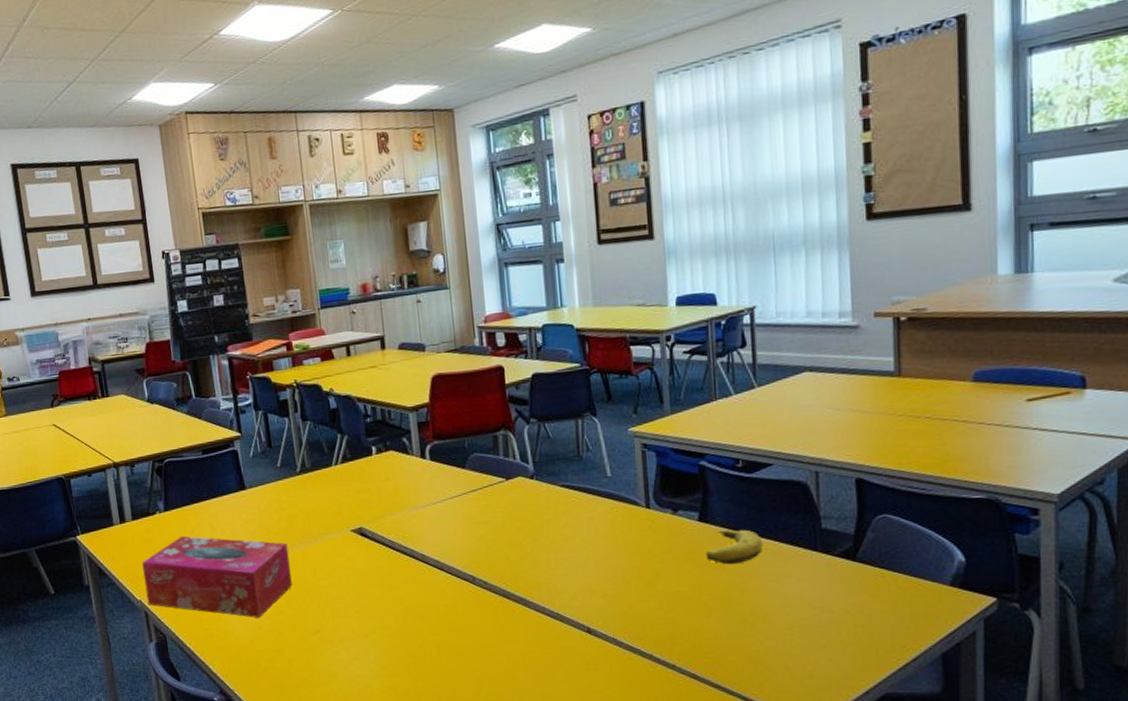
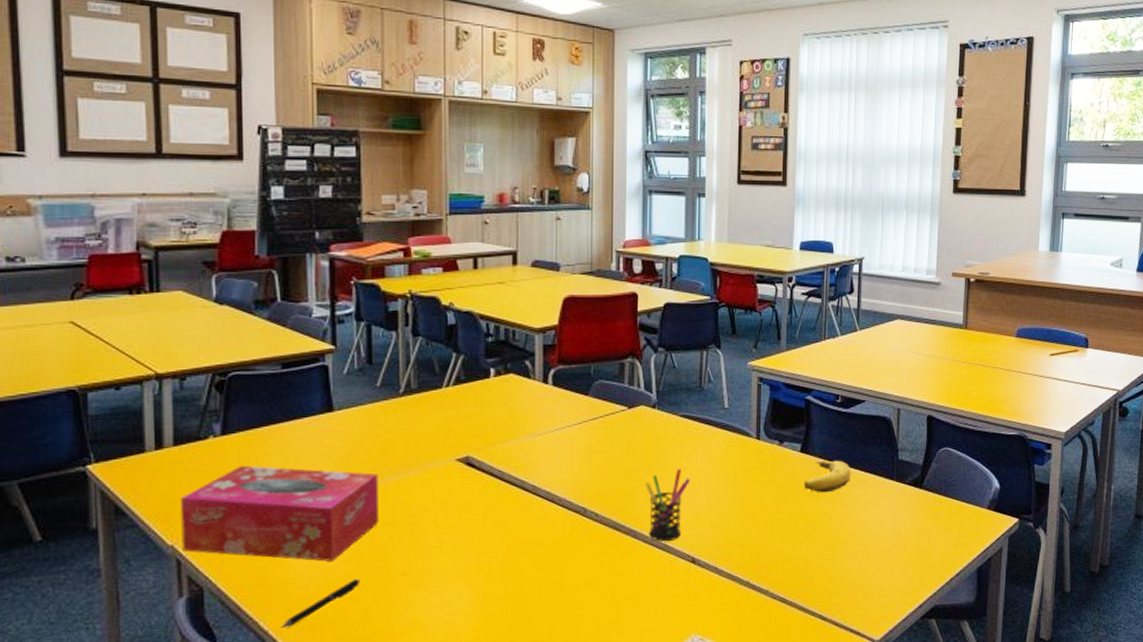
pen: none [226,633,283,672] -> present [281,578,360,628]
pen holder: none [531,538,578,611] -> present [645,468,691,542]

